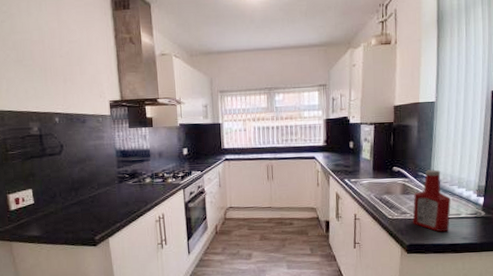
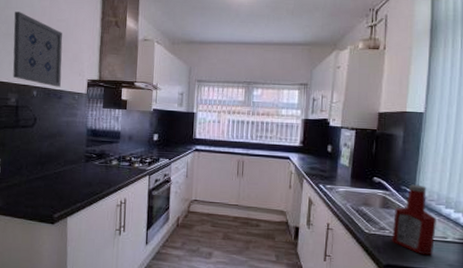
wall art: none [22,36,83,112] -> present [13,11,63,87]

